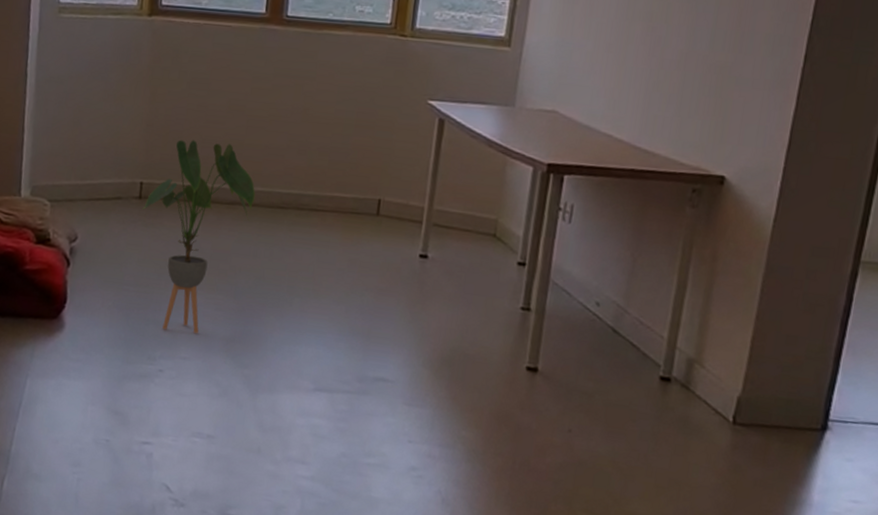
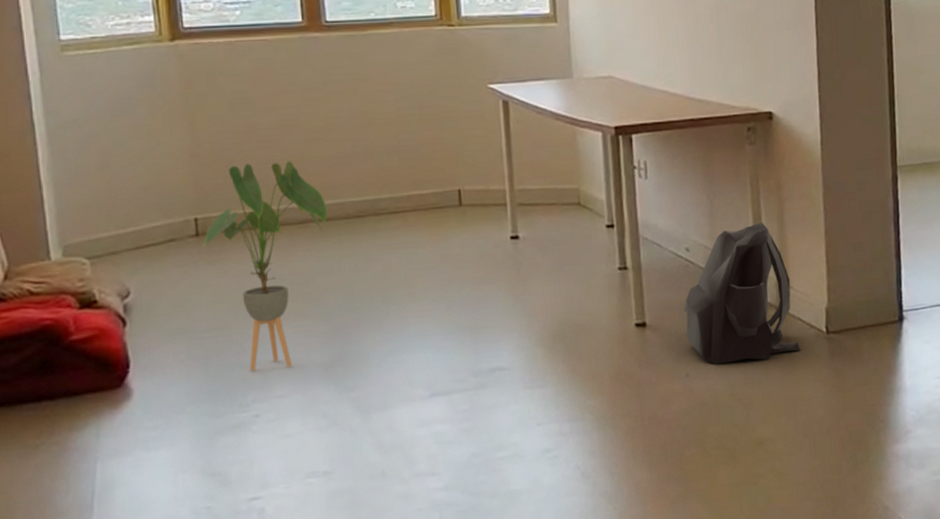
backpack: none [577,291,705,436] -> present [684,222,801,365]

